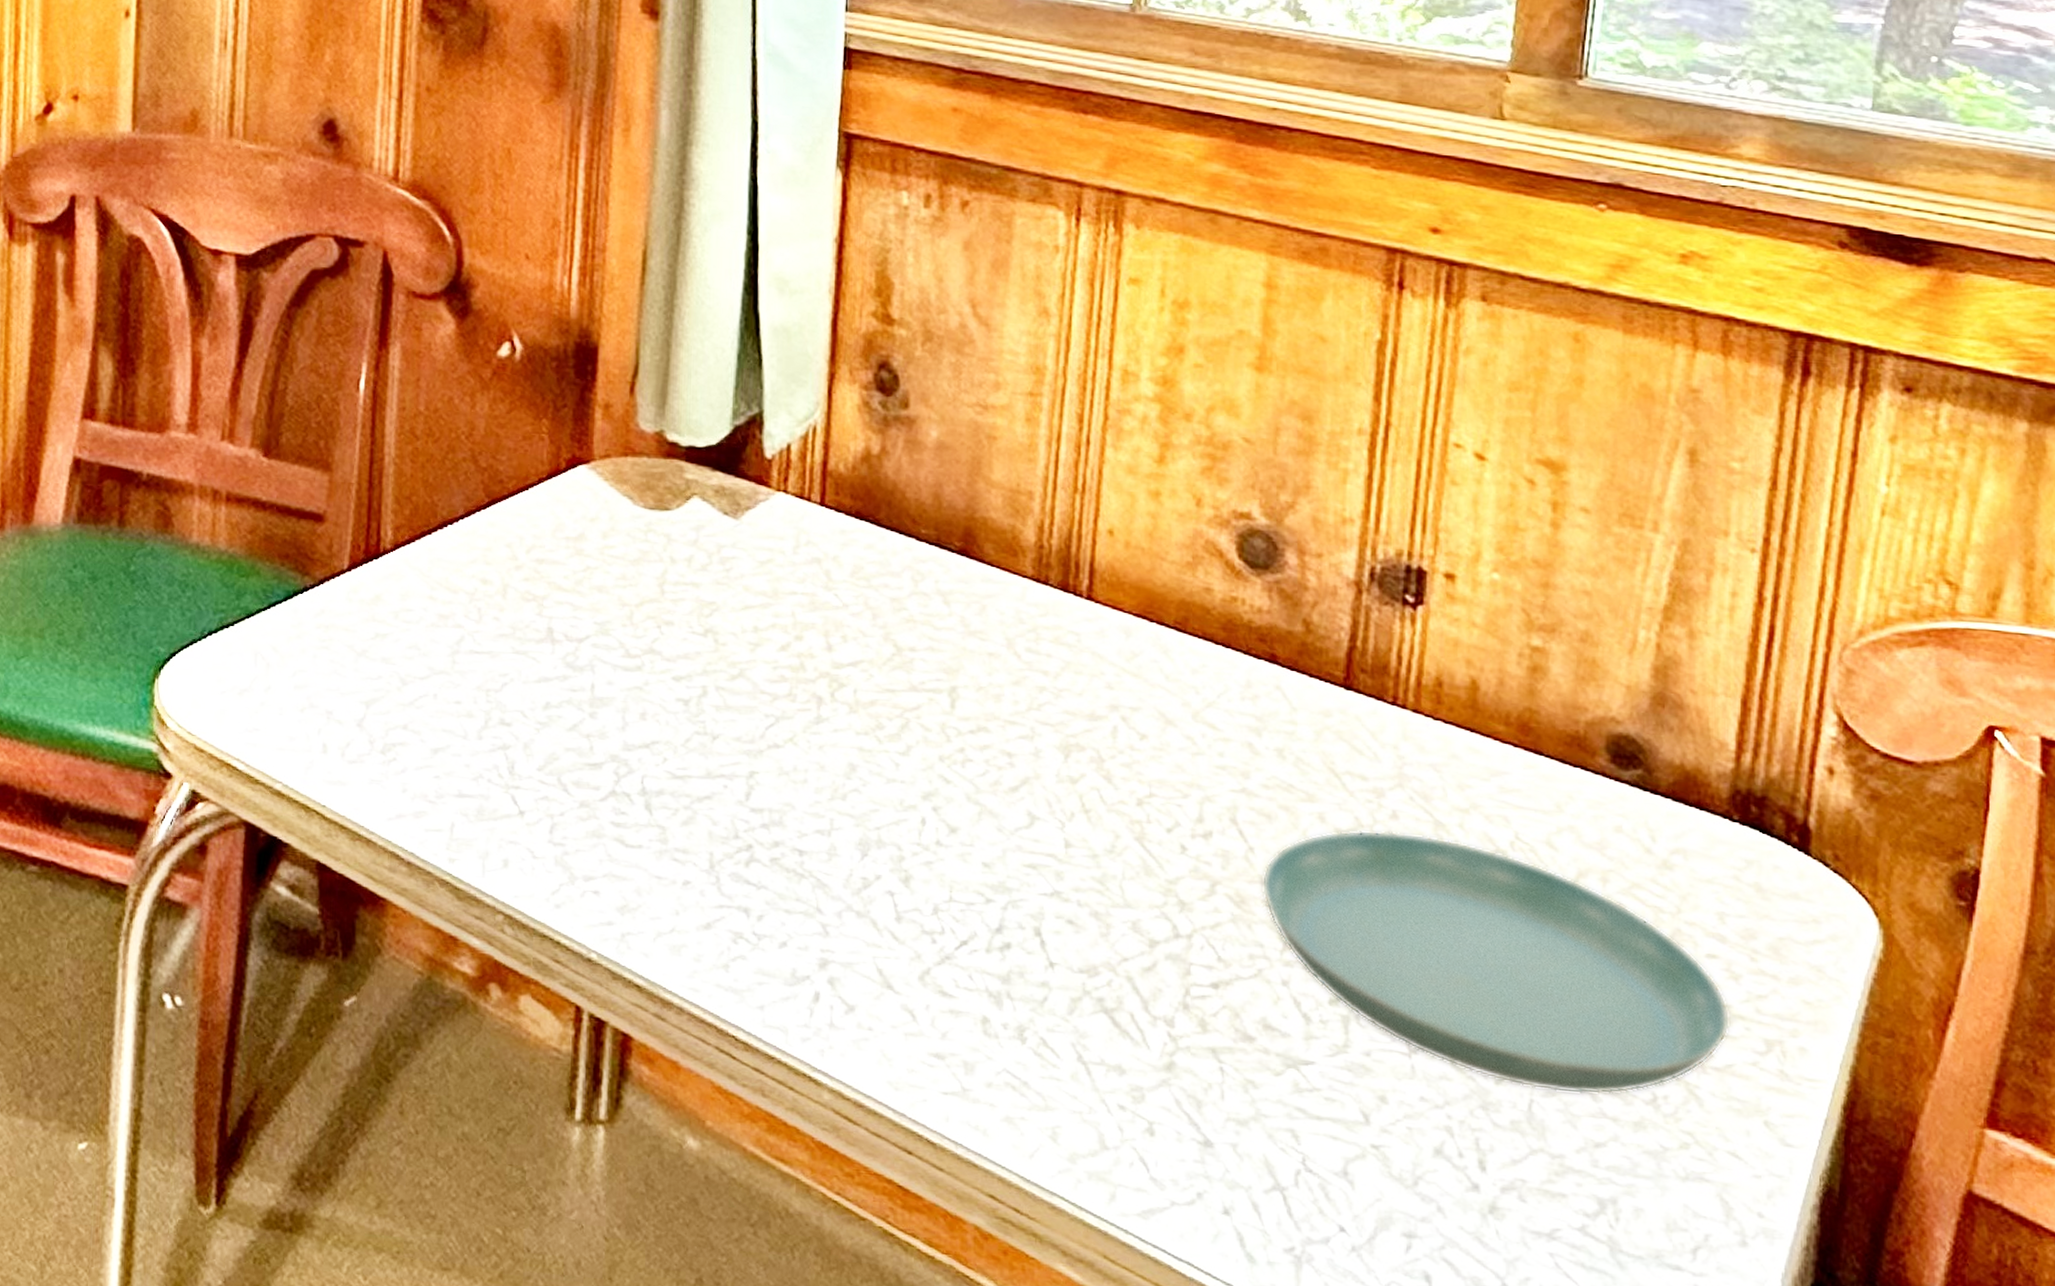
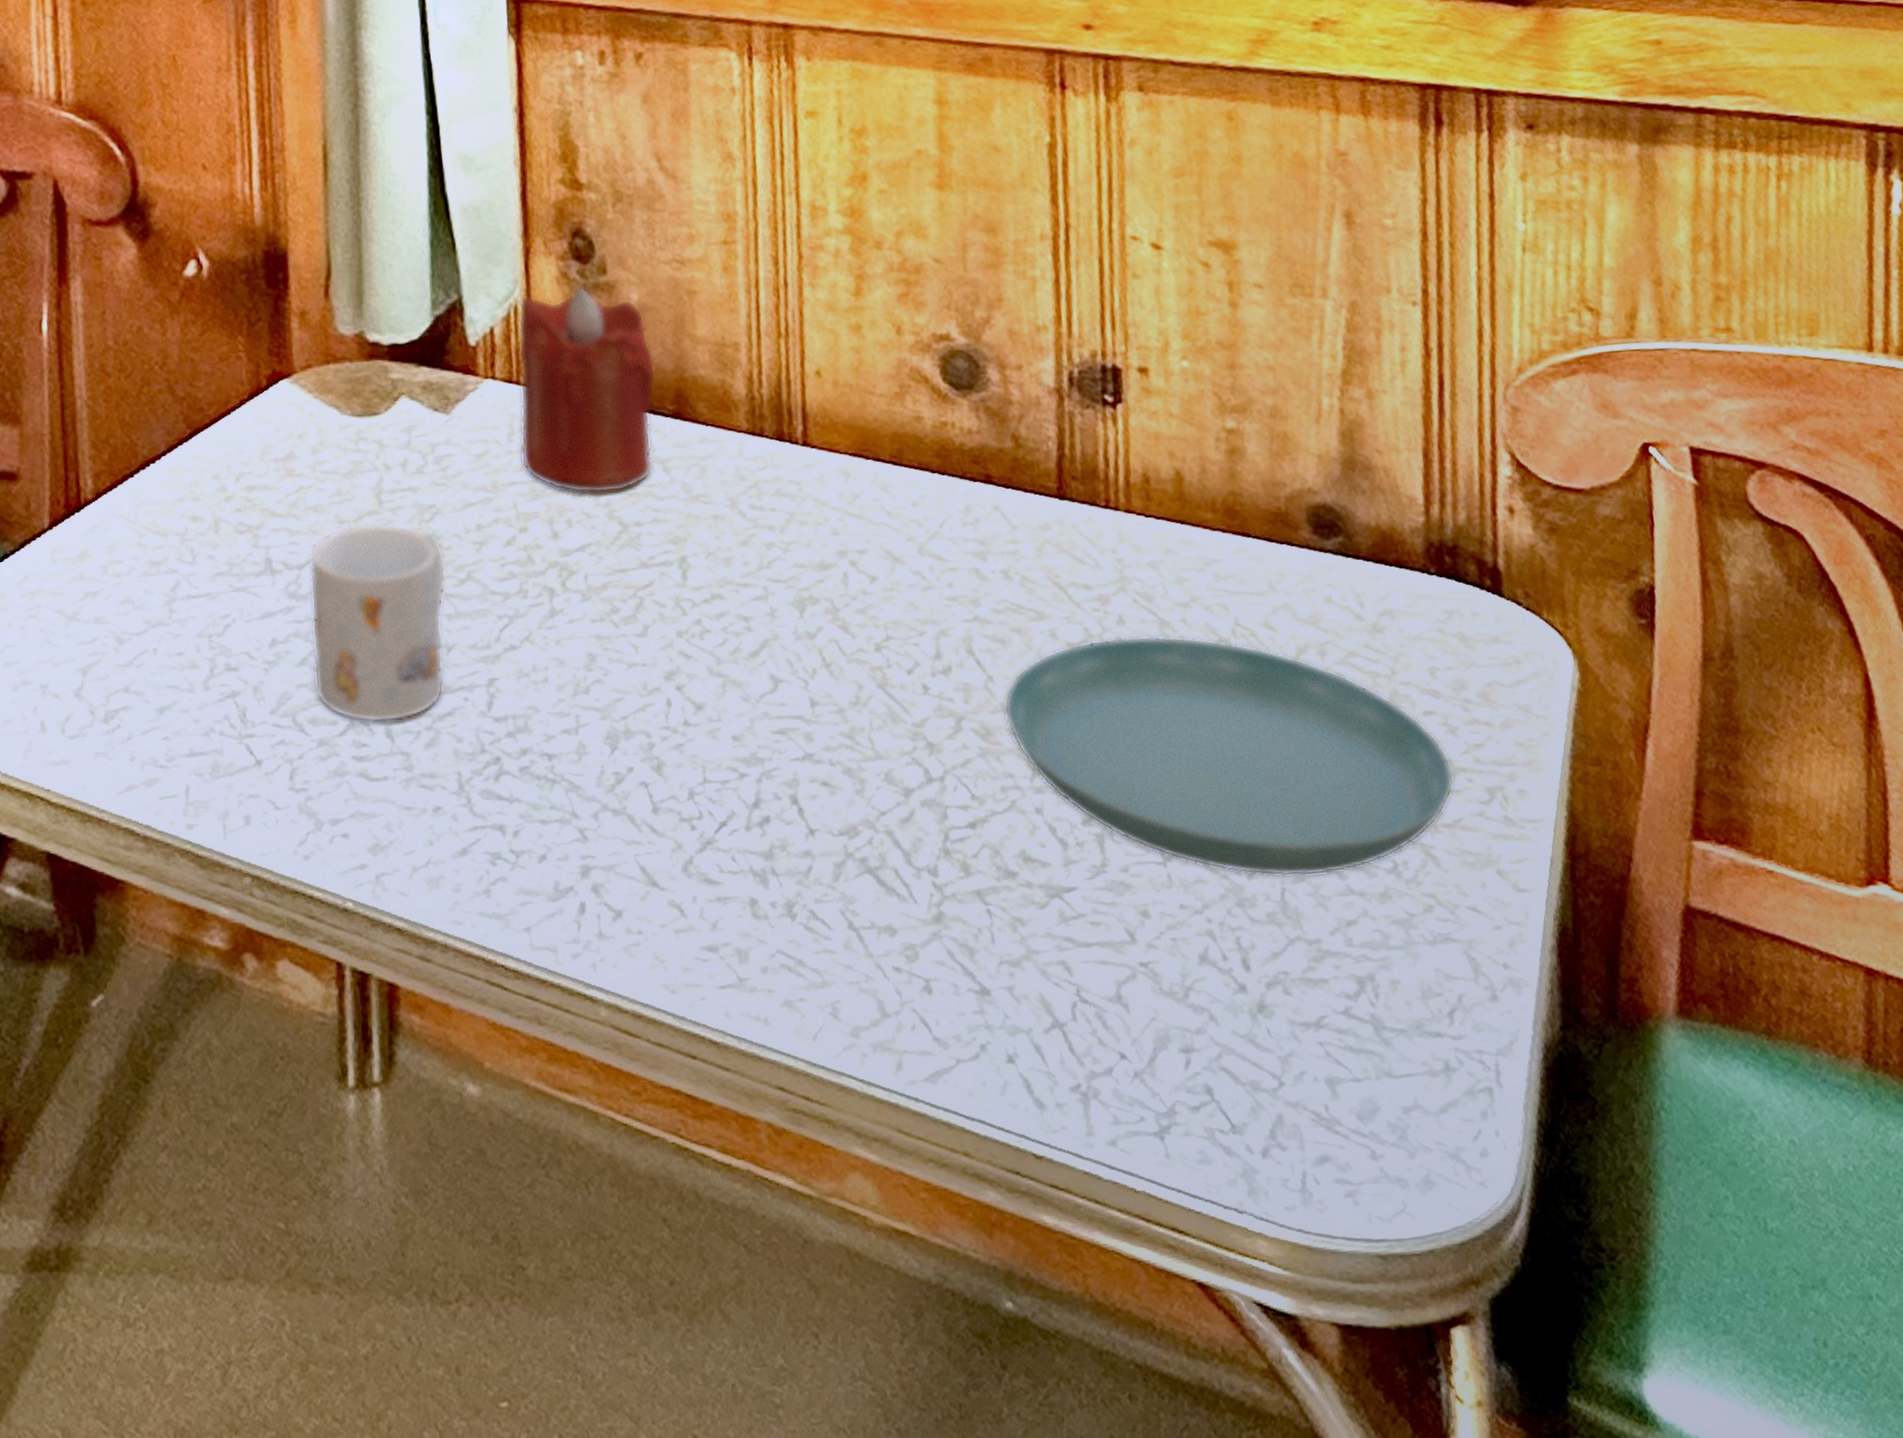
mug: none [582,609,719,797] -> present [309,523,446,723]
candle: none [804,416,947,617] -> present [518,285,657,494]

